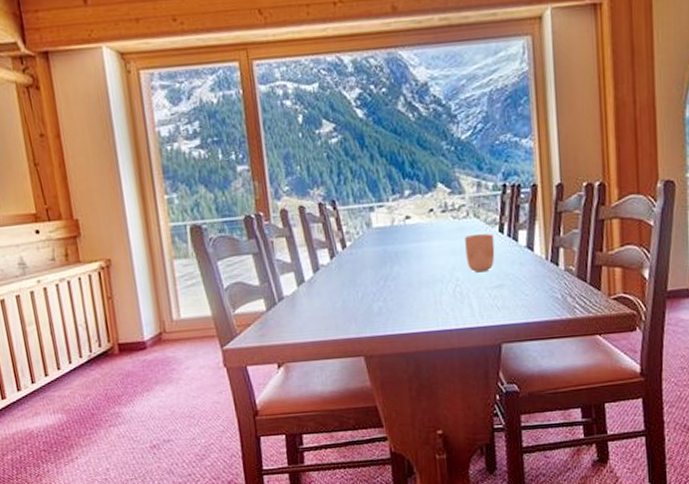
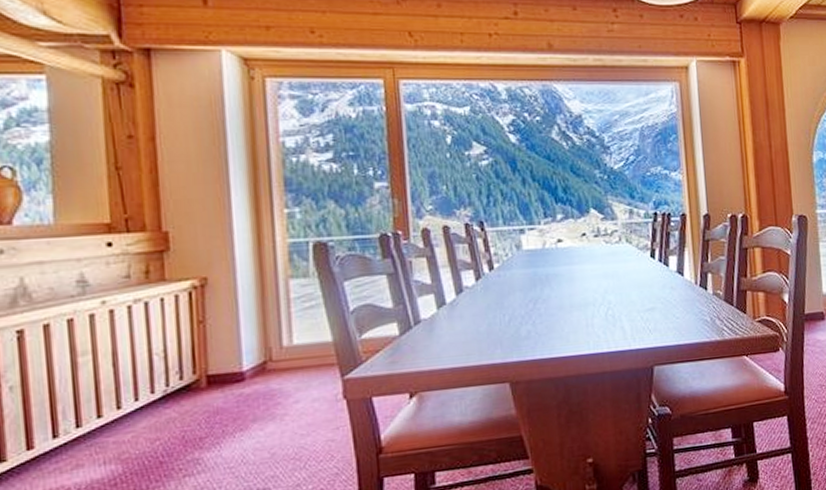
cup: present [465,234,495,273] -> none [617,258,647,296]

